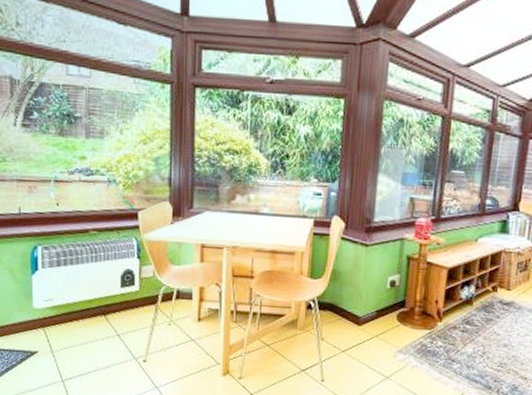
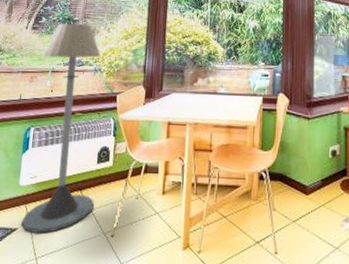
floor lamp: none [39,121,121,357] -> present [21,24,101,234]

